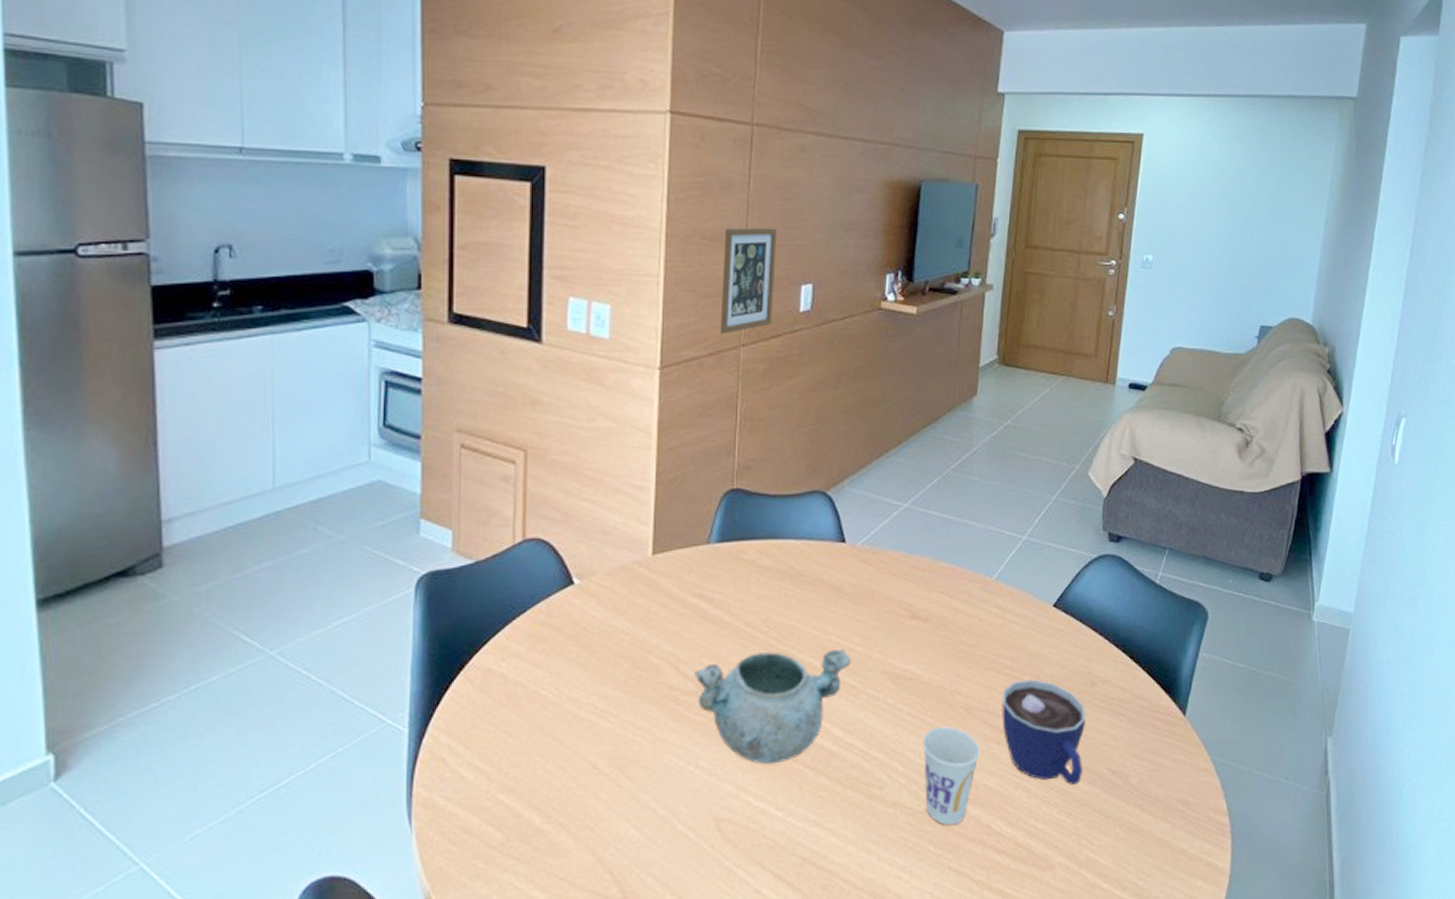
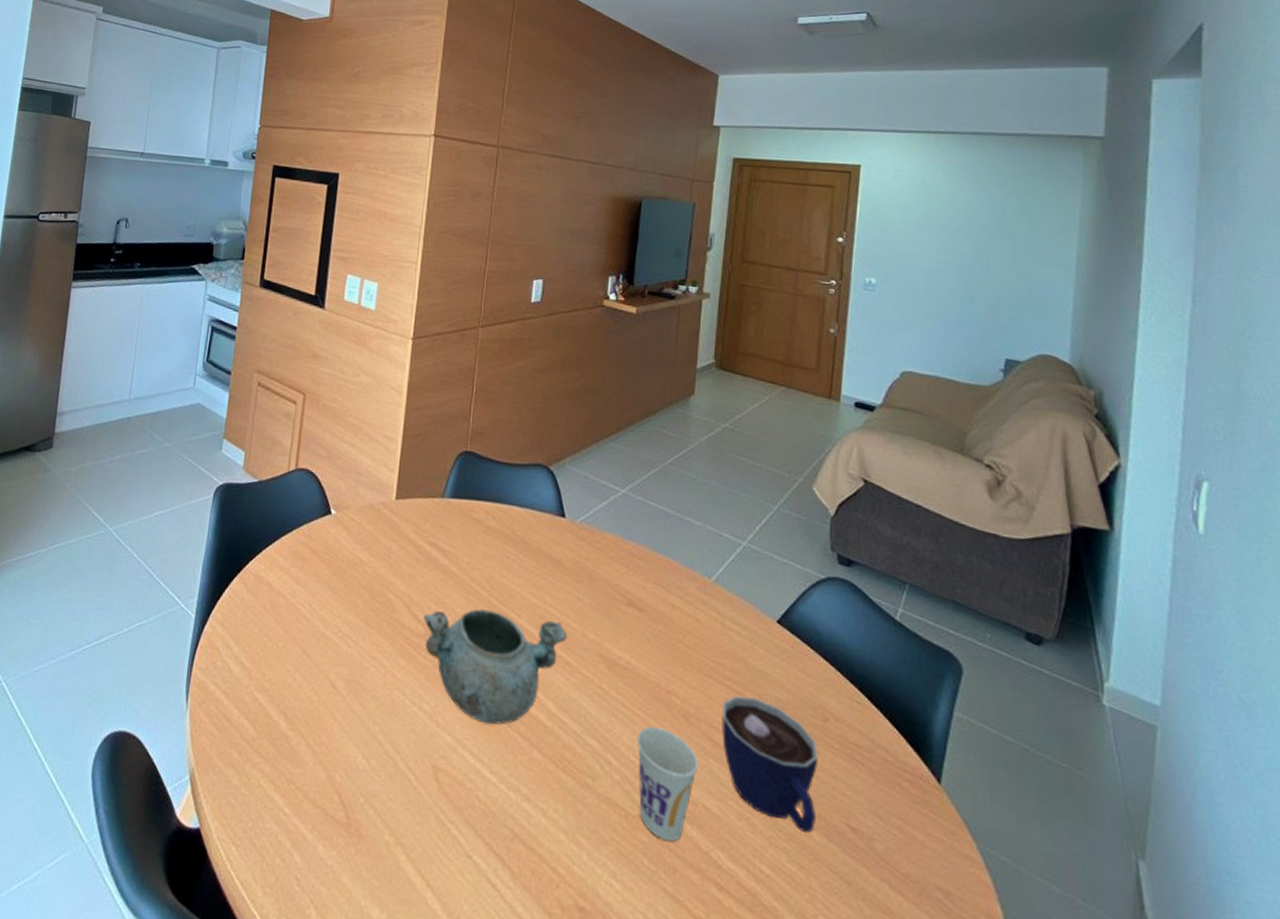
picture frame: present [720,227,777,335] -> none [463,228,515,316]

